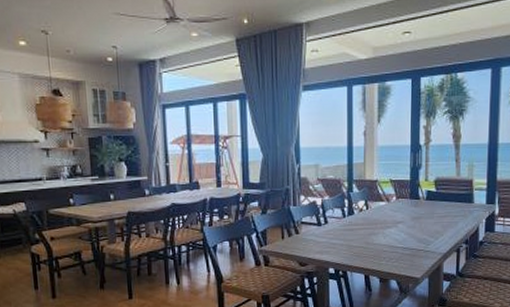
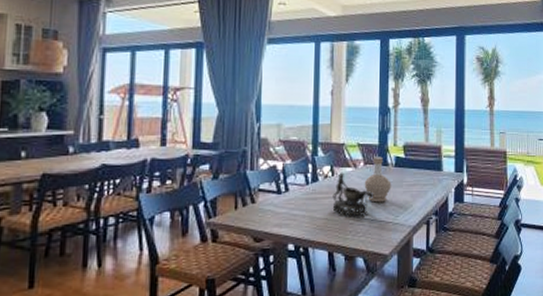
decorative bowl: none [367,206,406,245] -> present [332,172,374,217]
bottle: none [396,191,423,233] -> present [364,156,392,203]

